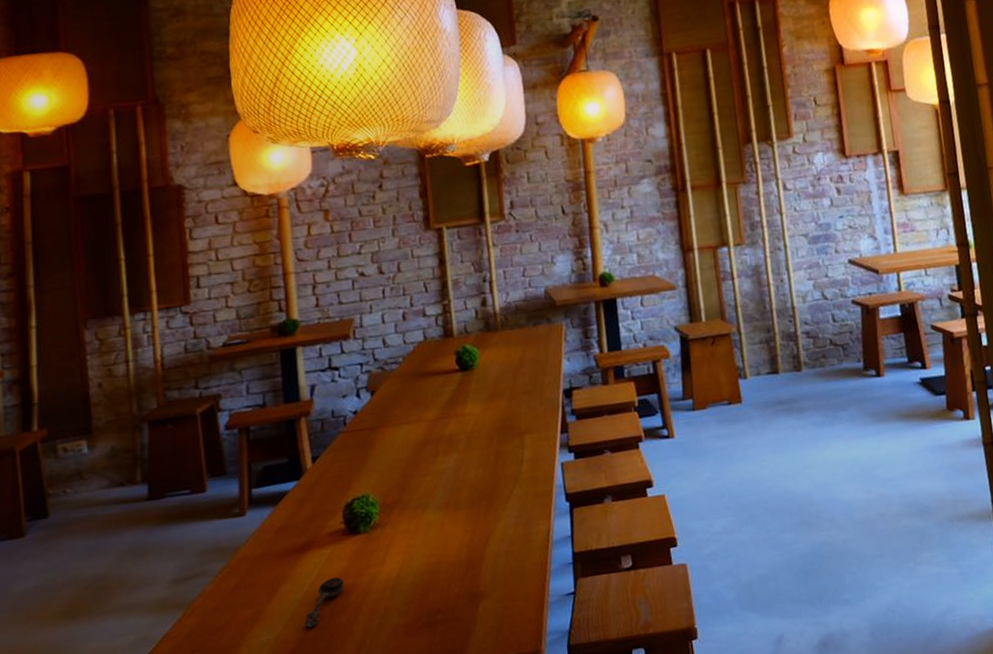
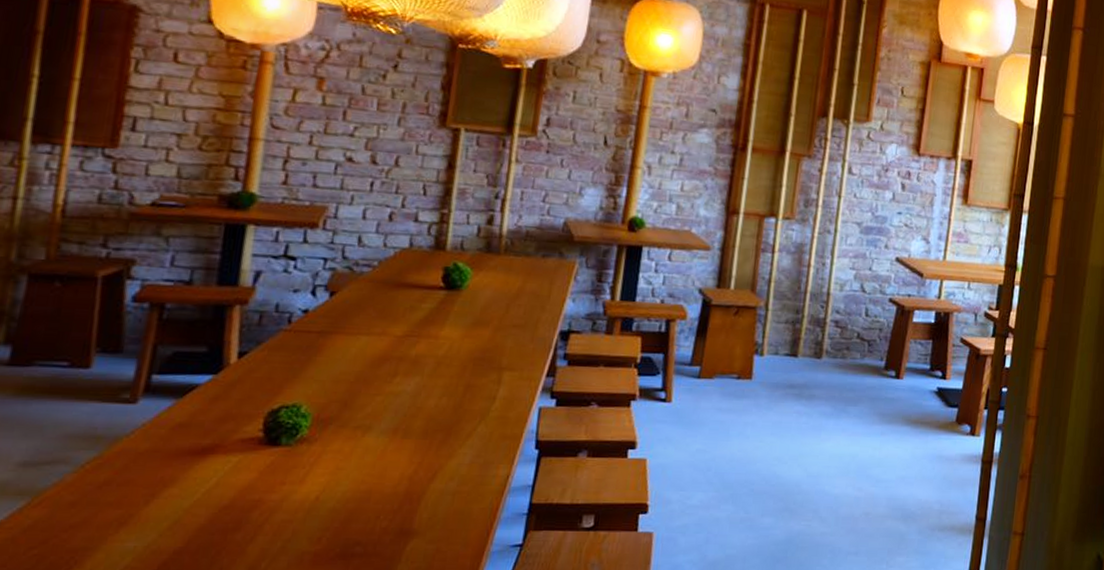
spoon: present [304,577,344,628] -> none [186,488,248,541]

